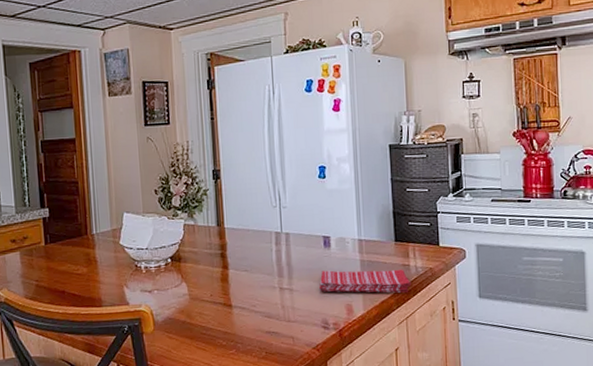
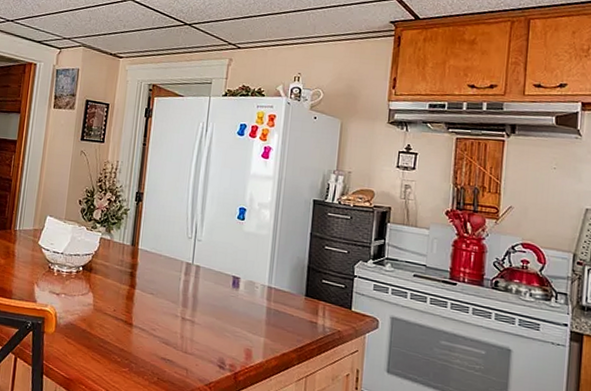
dish towel: present [318,269,411,293] -> none [220,310,316,351]

